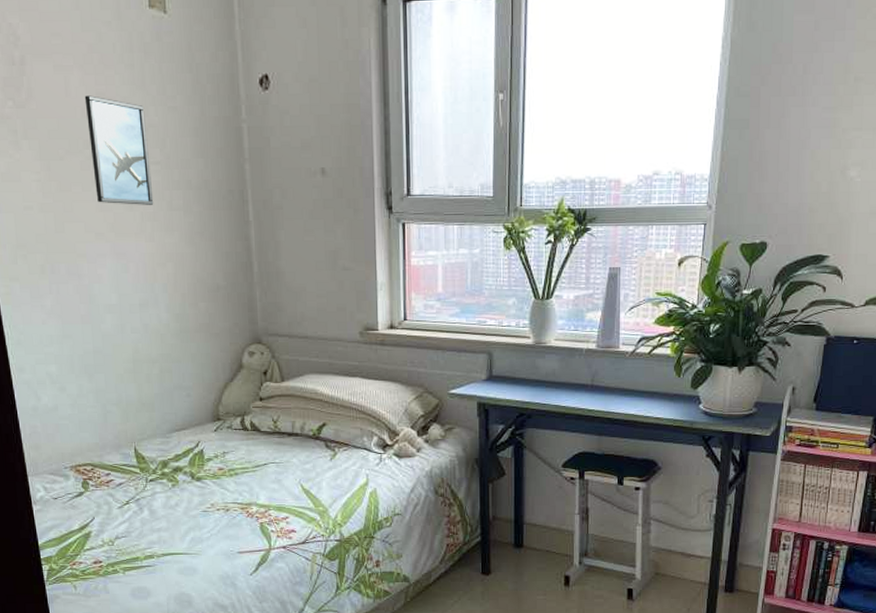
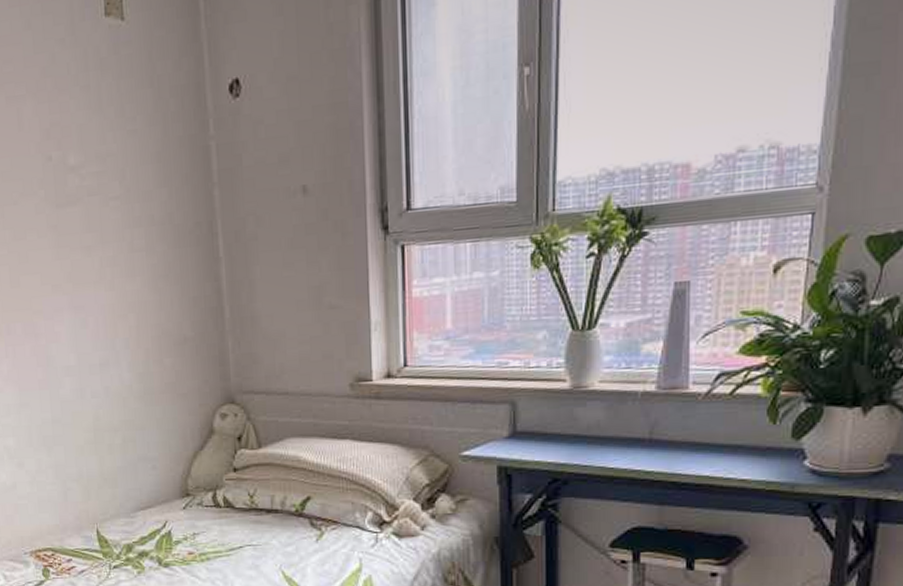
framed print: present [84,95,154,205] -> none [38,127,114,250]

